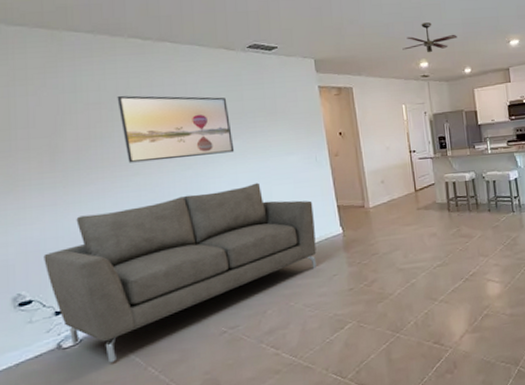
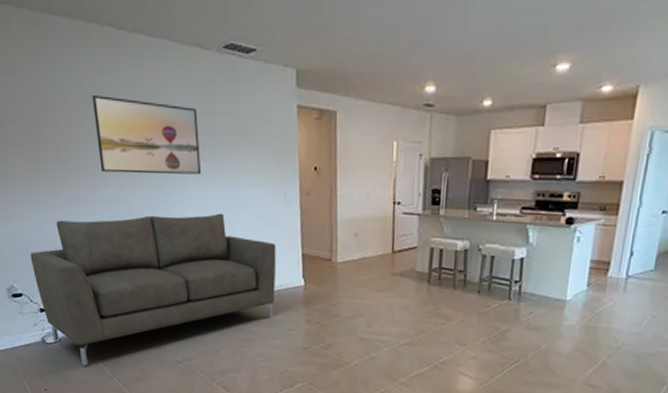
ceiling fan: present [402,22,457,53] -> none [405,28,482,73]

